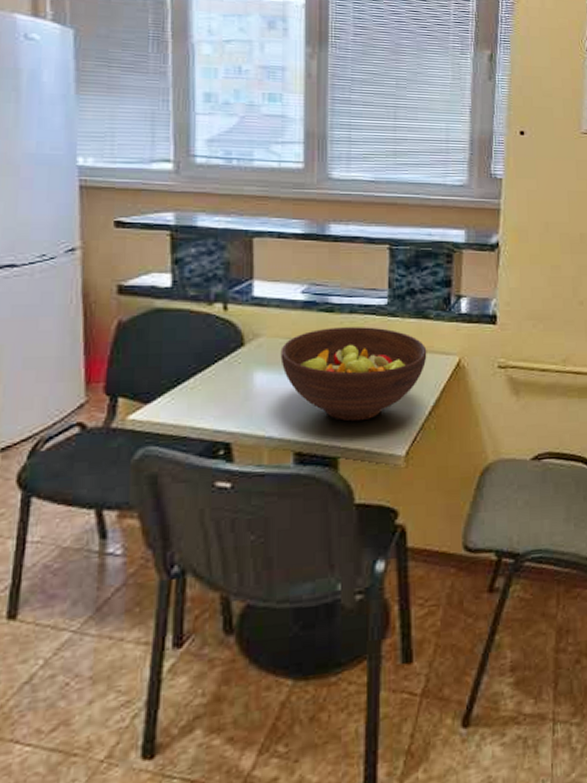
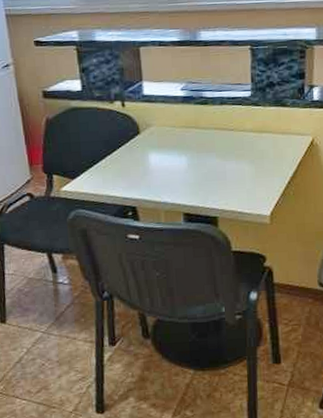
fruit bowl: present [280,327,427,422] -> none [168,115,286,190]

